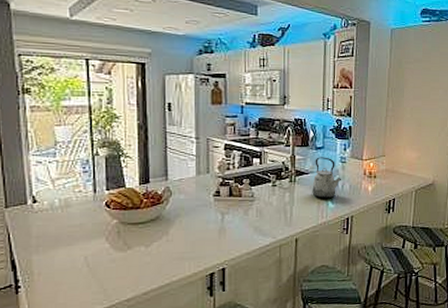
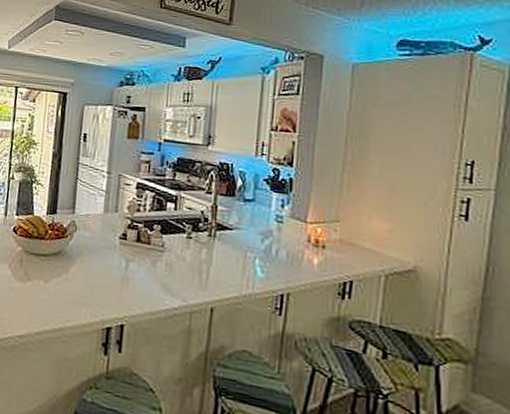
kettle: present [312,157,342,199] -> none [236,211,277,265]

